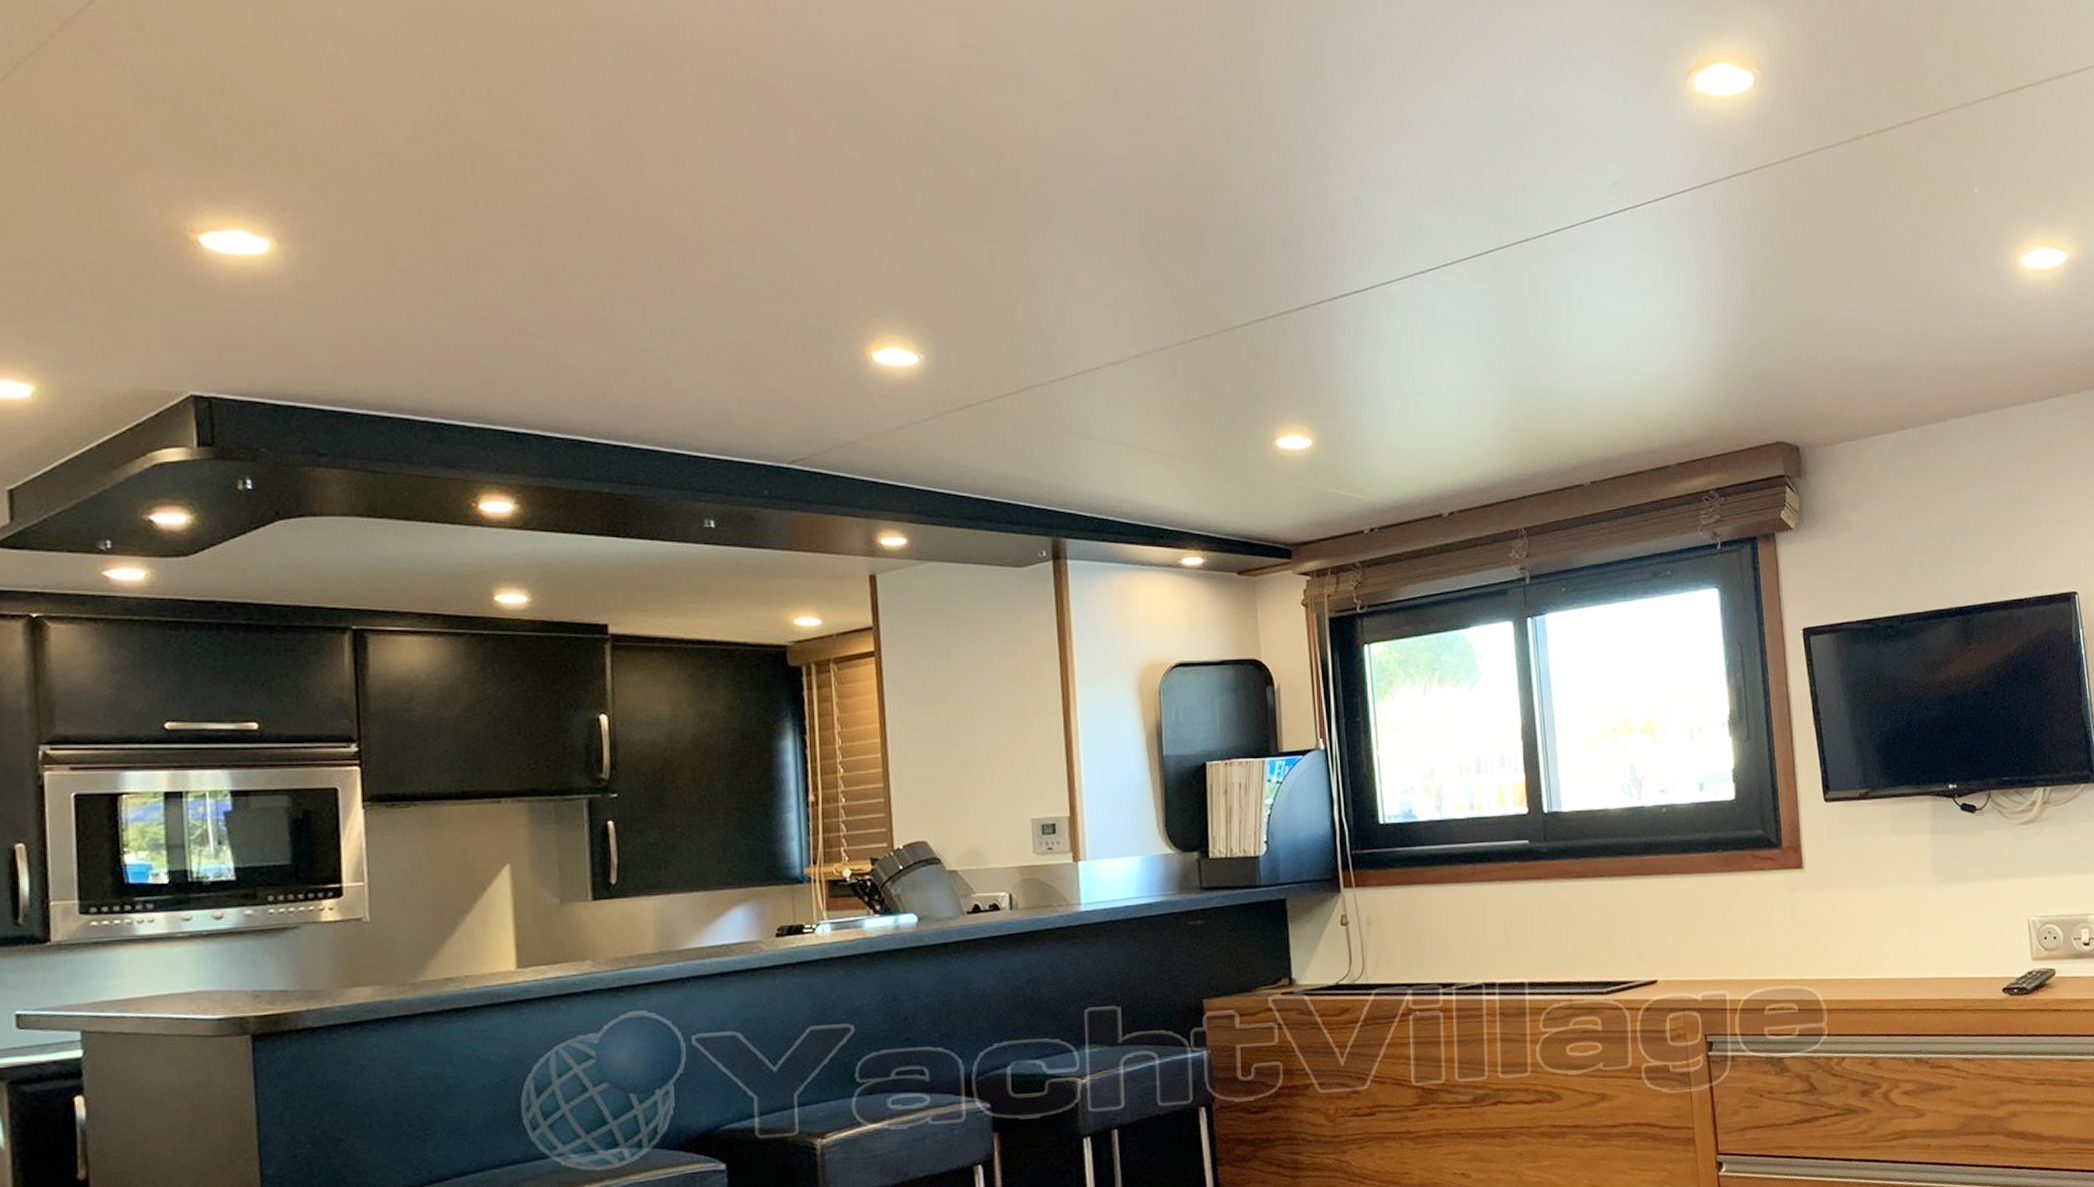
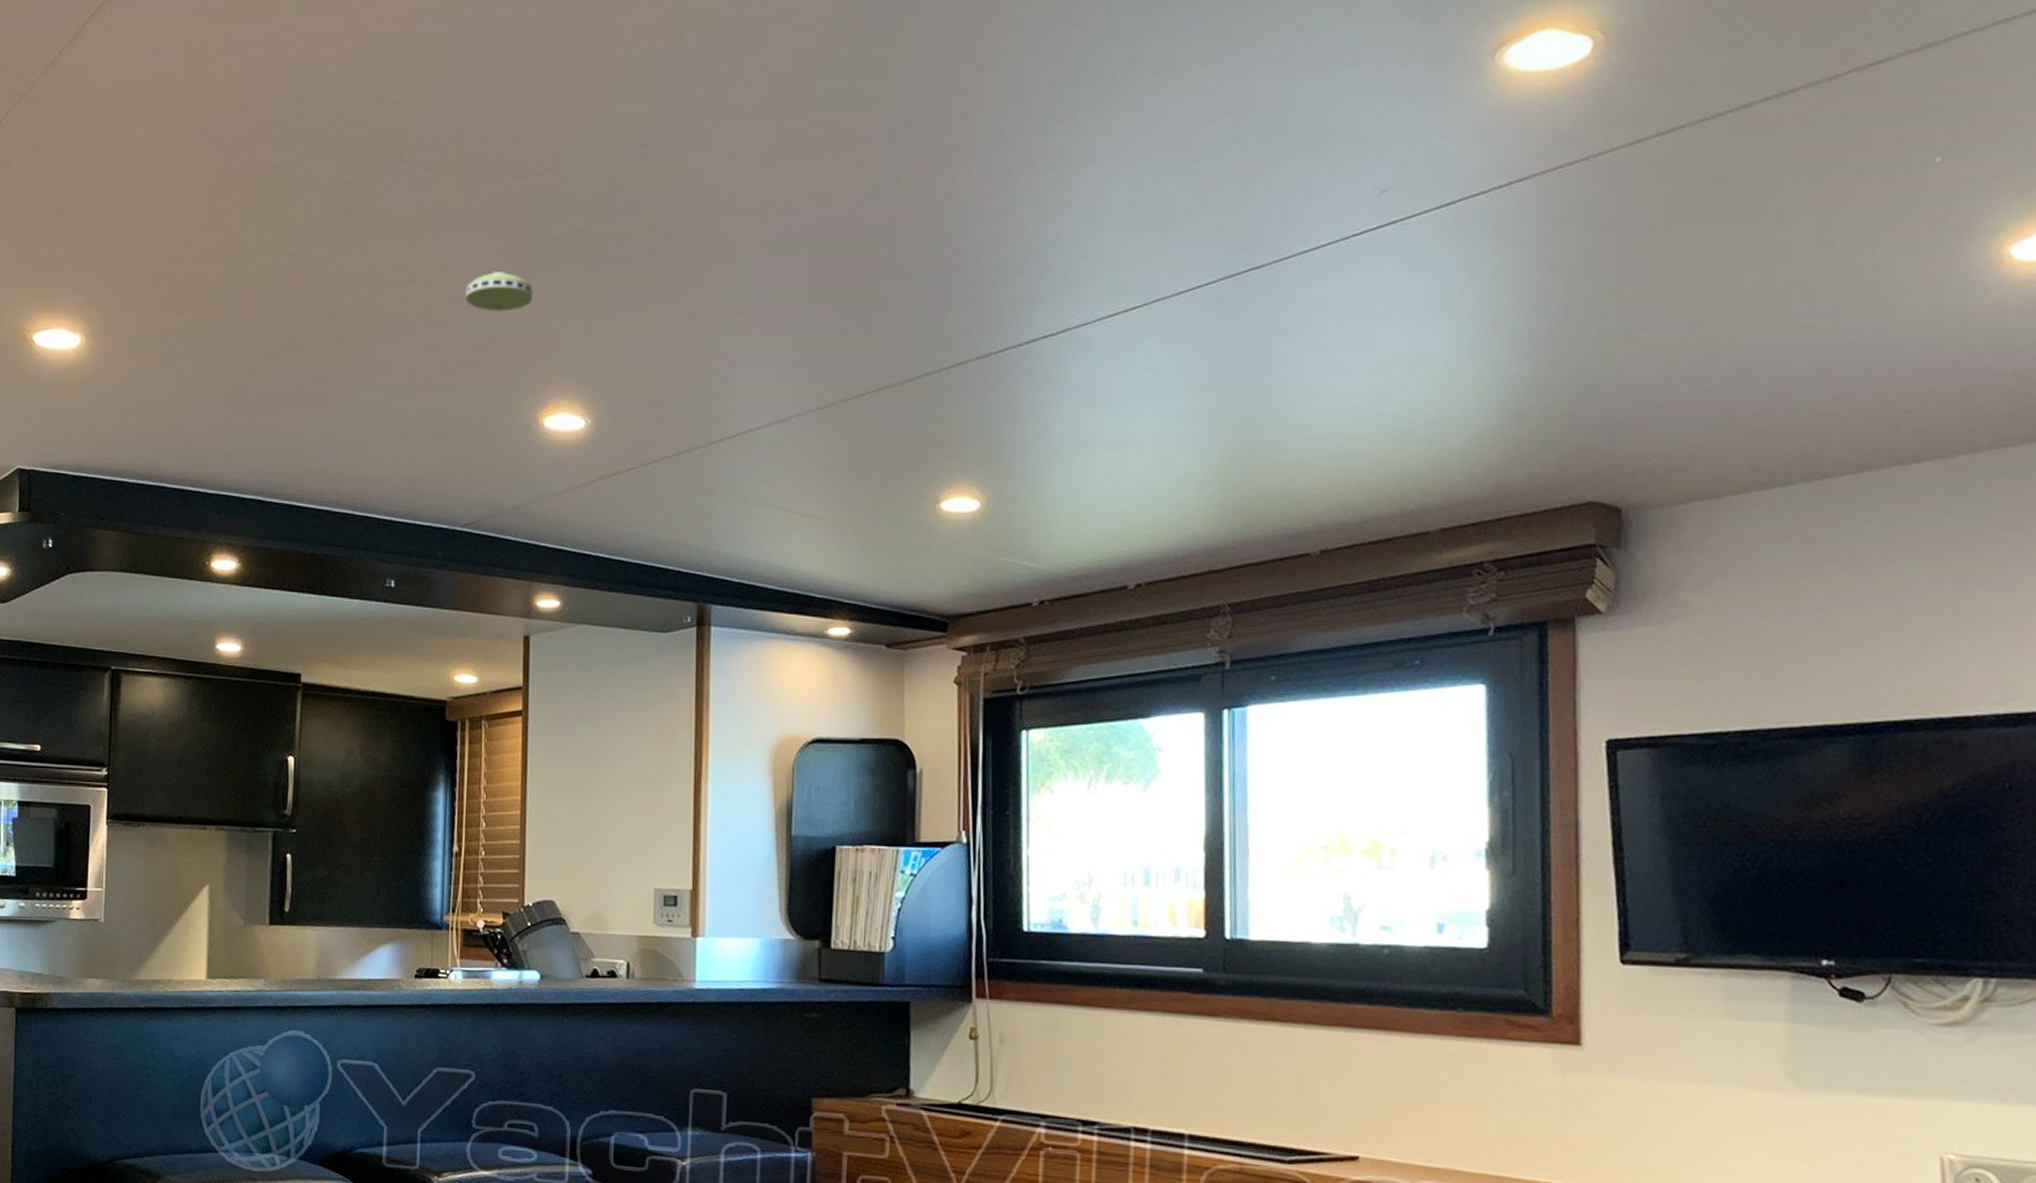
smoke detector: none [771,199,849,241] -> present [465,272,533,312]

